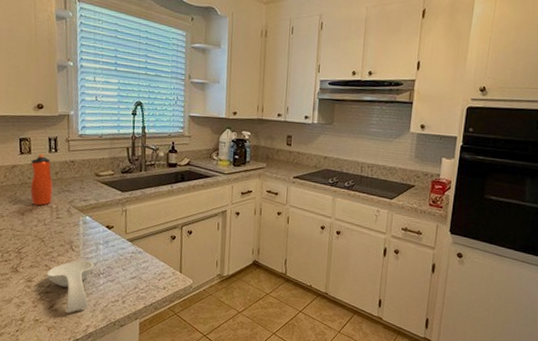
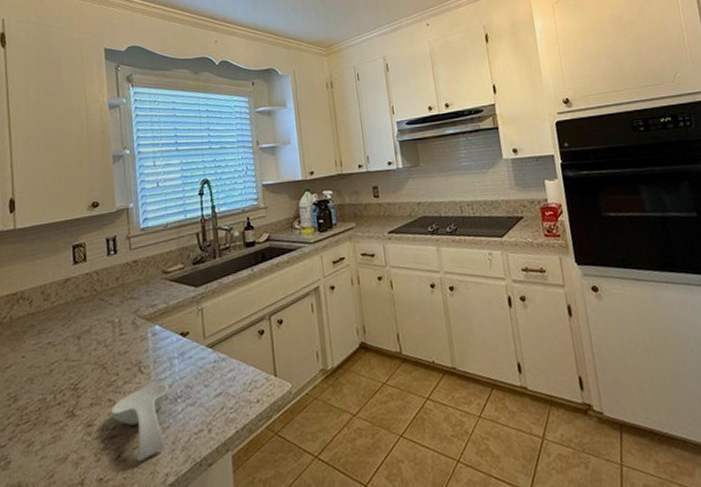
water bottle: present [30,154,53,206] -> none [87,259,114,323]

